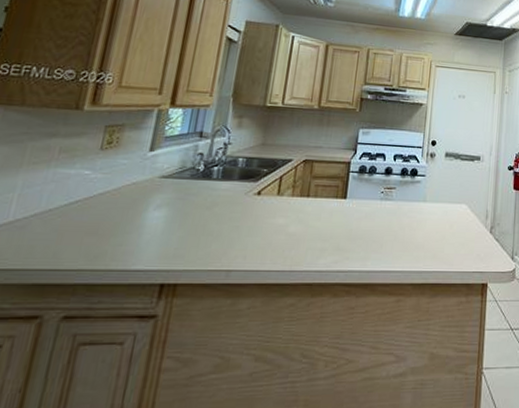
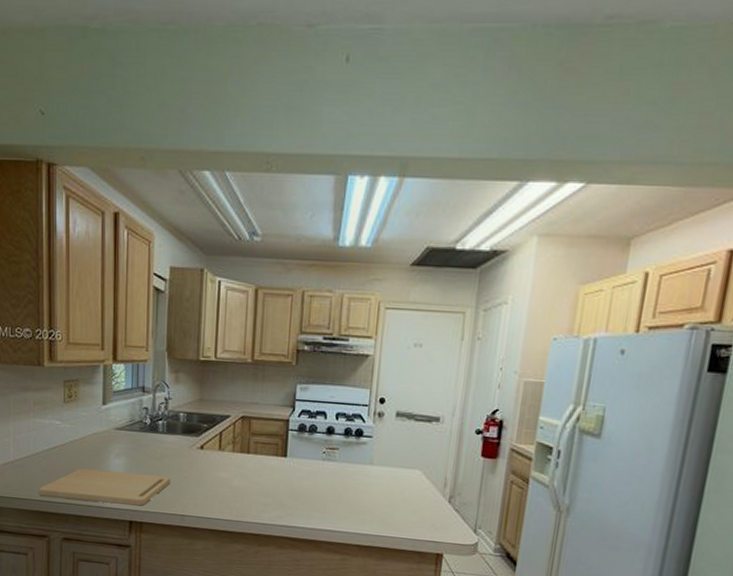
cutting board: none [40,225,219,265] -> present [39,468,171,506]

